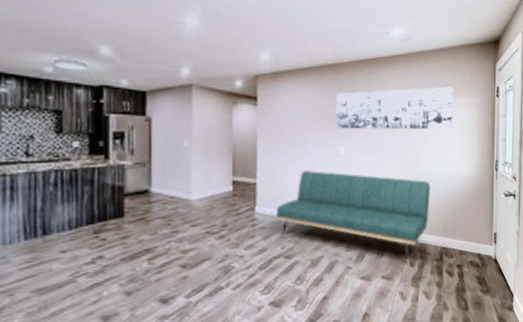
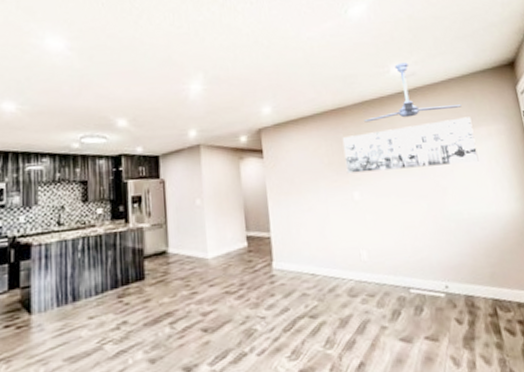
sofa: present [277,171,431,265] -> none [295,220,471,323]
ceiling fan: none [359,25,447,81] -> present [364,62,462,123]

